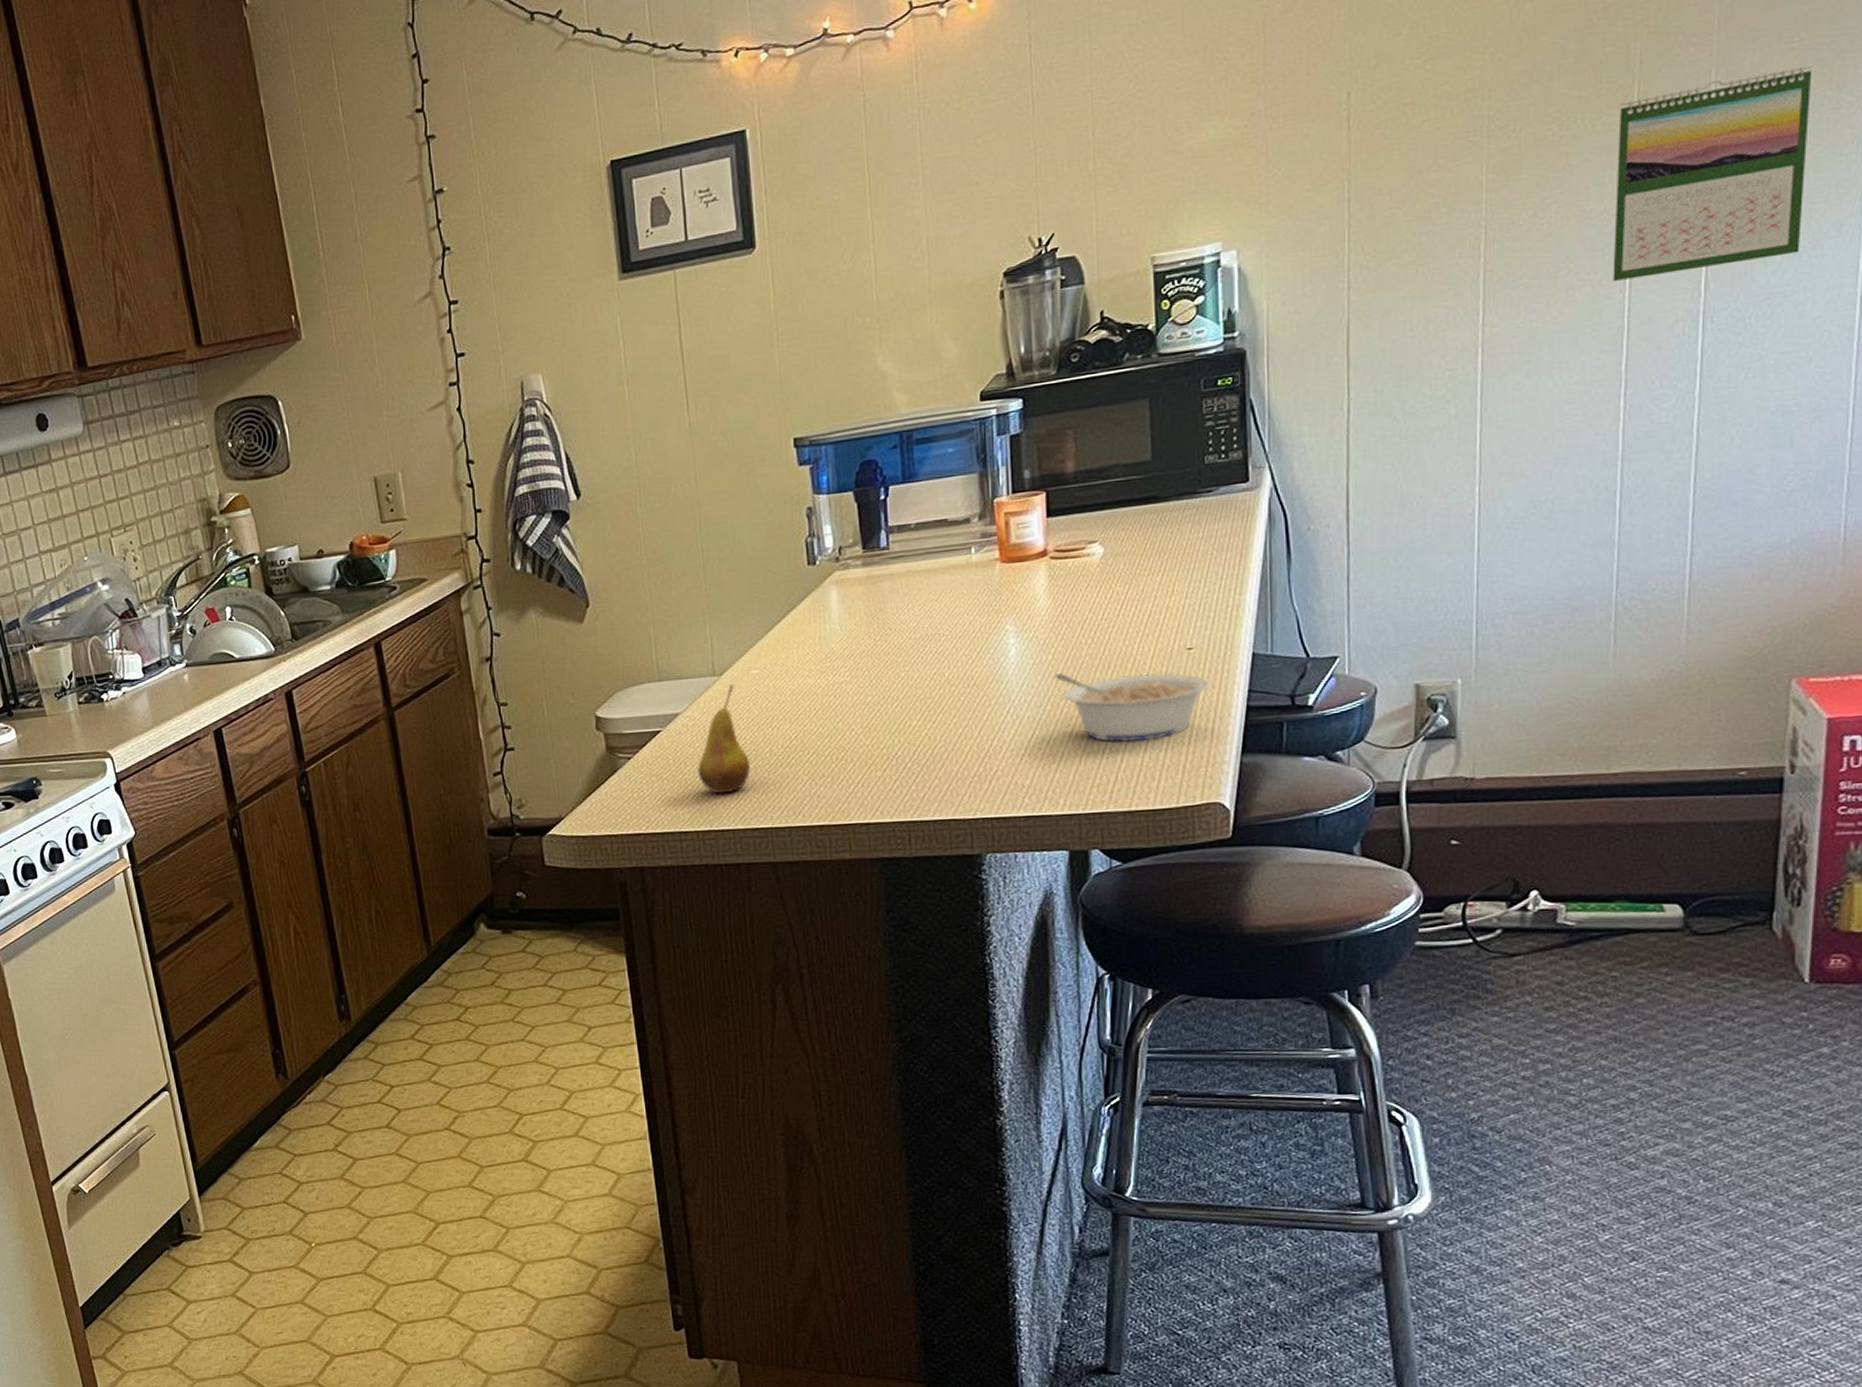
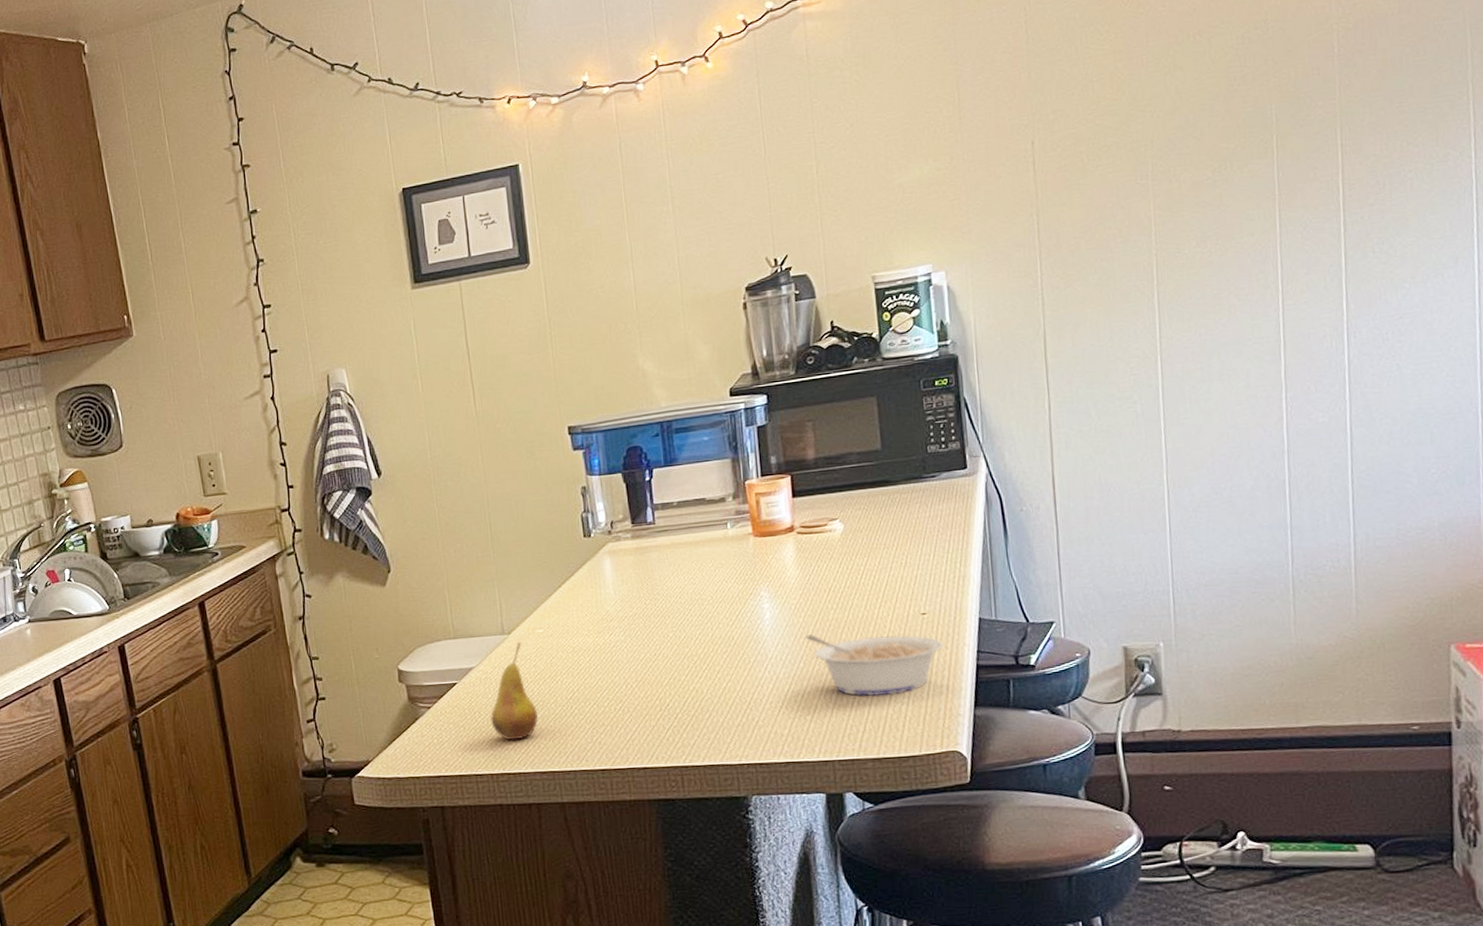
calendar: present [1613,65,1812,281] -> none [1262,125,1424,302]

